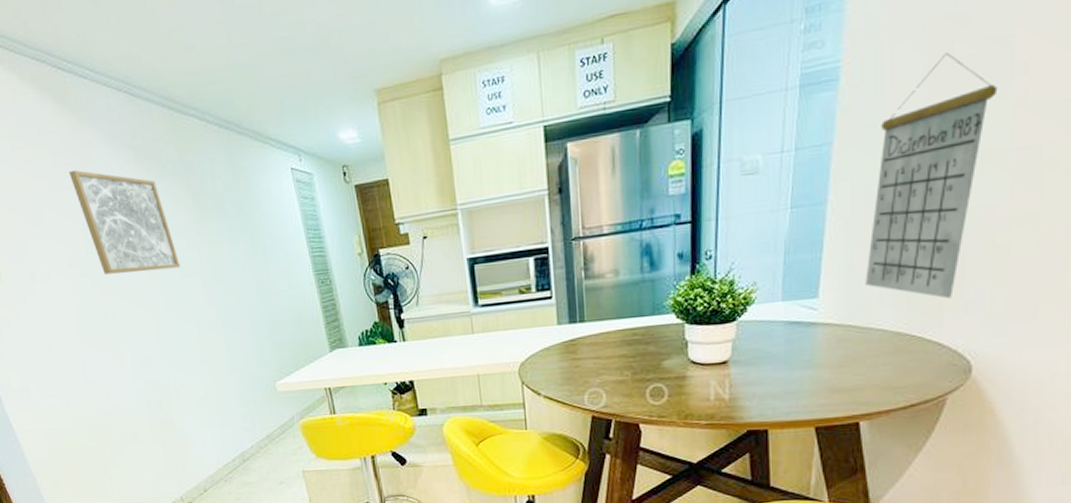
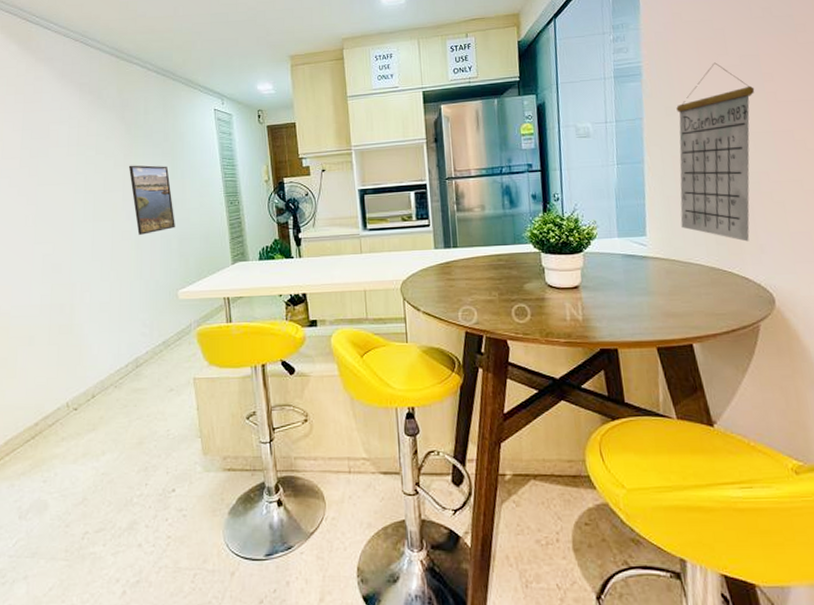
wall art: present [68,169,181,275] -> none [18,98,105,186]
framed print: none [203,242,264,324] -> present [128,165,175,235]

